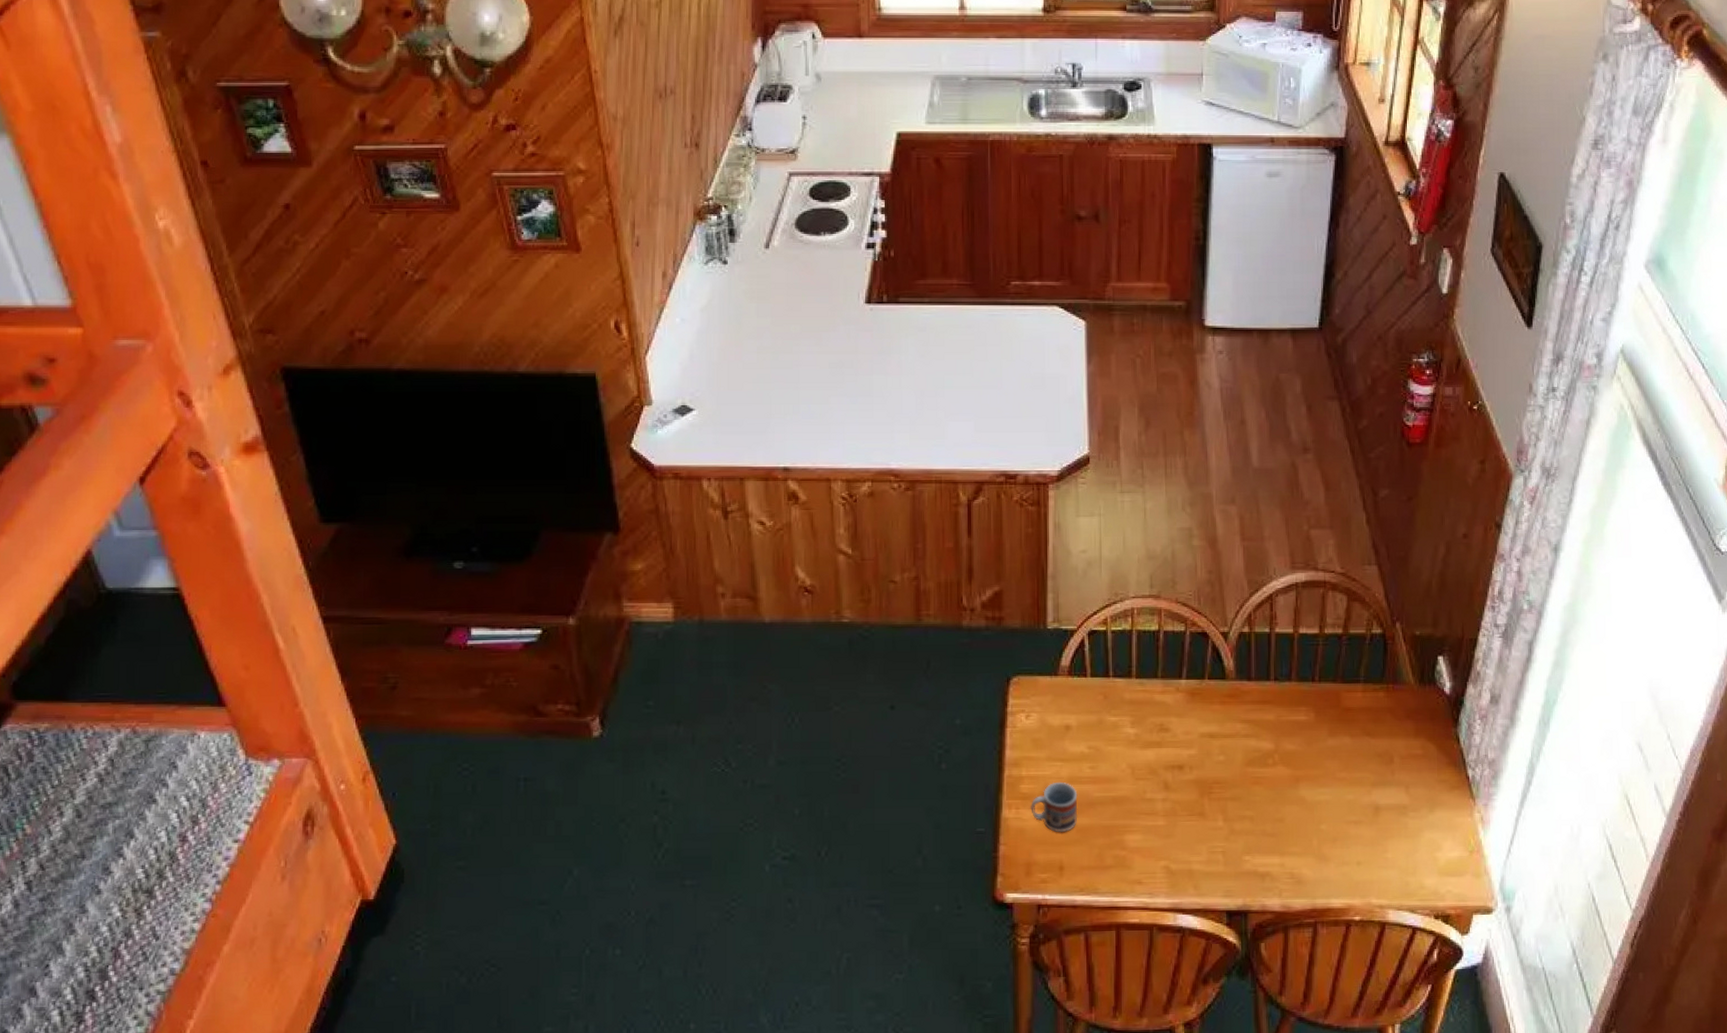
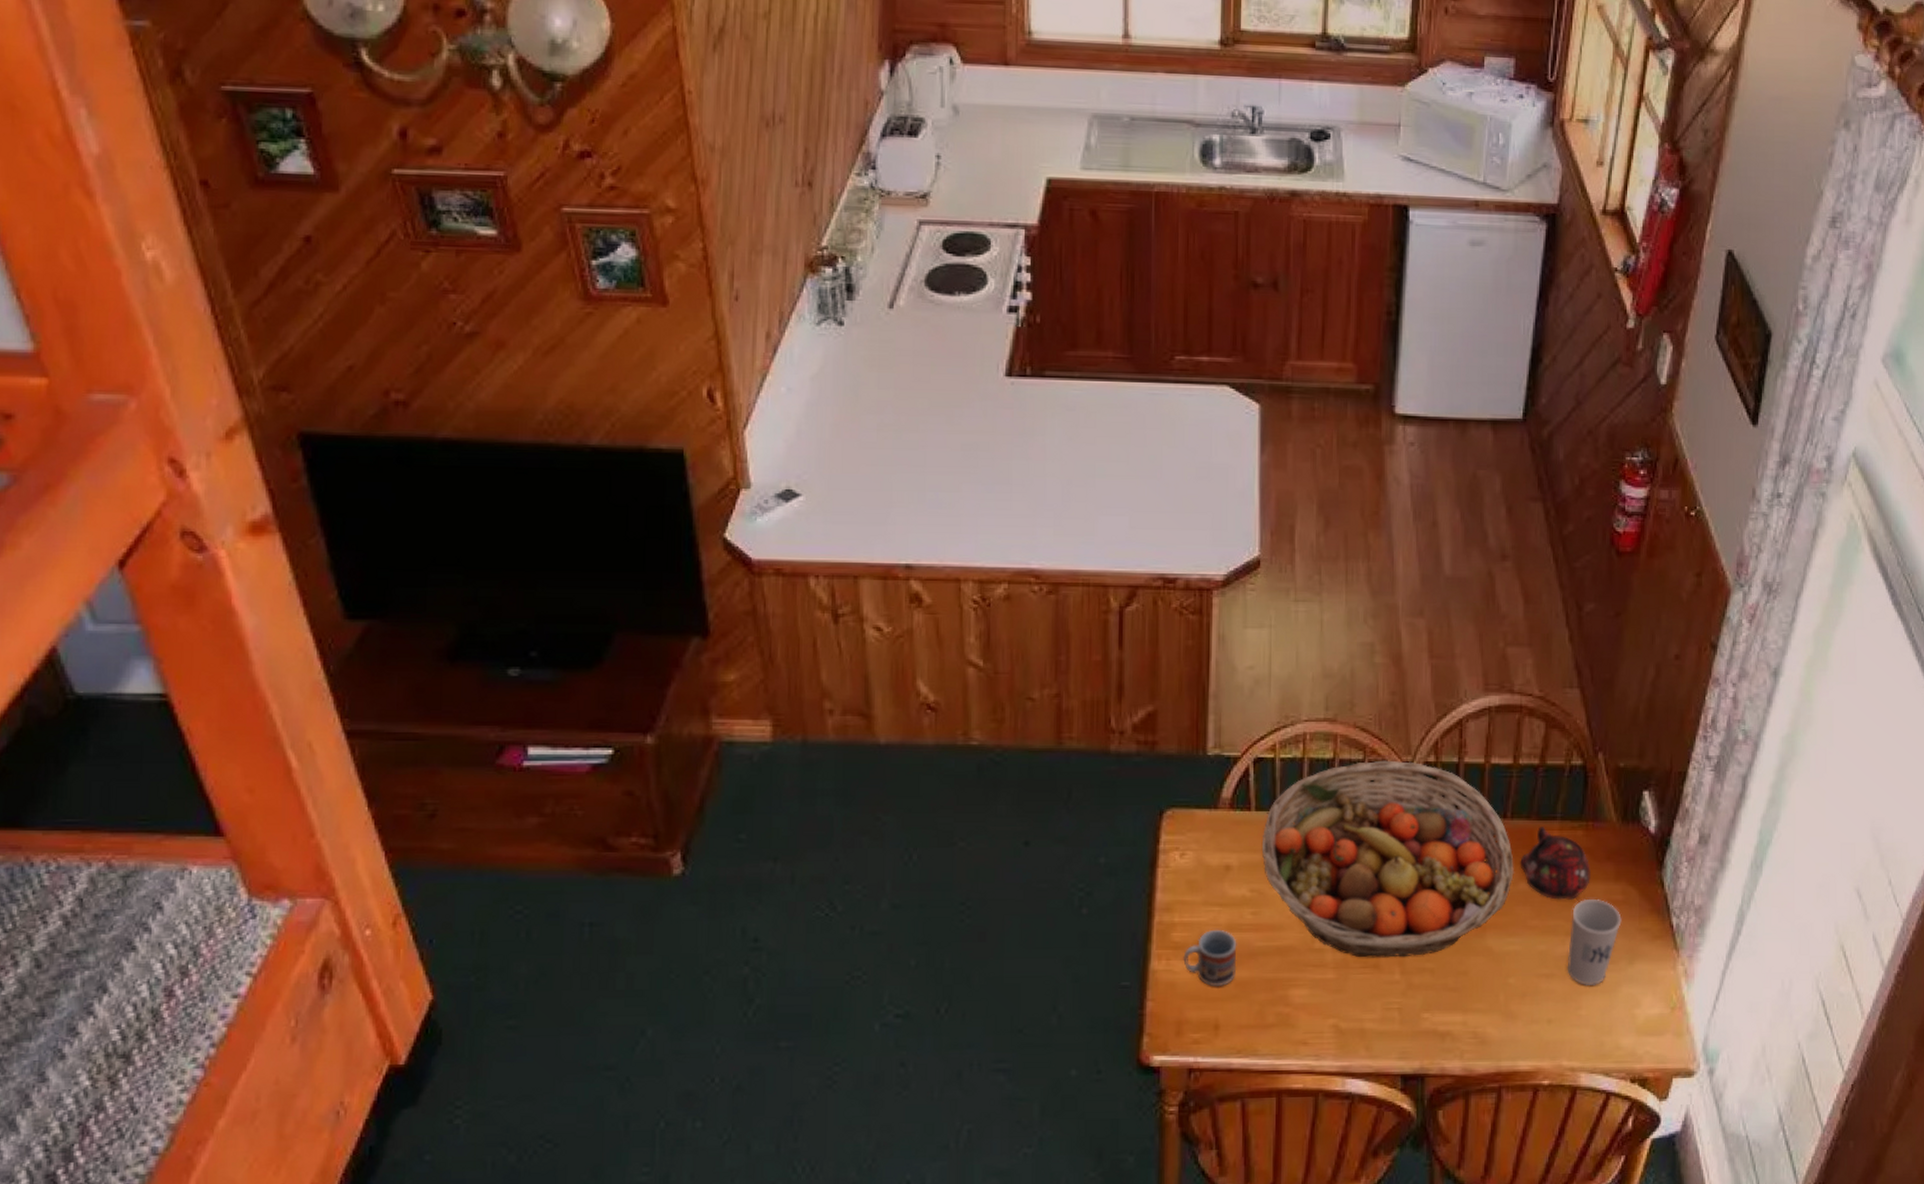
fruit basket: none [1097,631,1323,807] -> present [1261,760,1514,958]
teapot: none [1328,689,1392,754] -> present [1520,827,1591,900]
cup: none [1373,754,1422,831] -> present [1567,899,1622,985]

